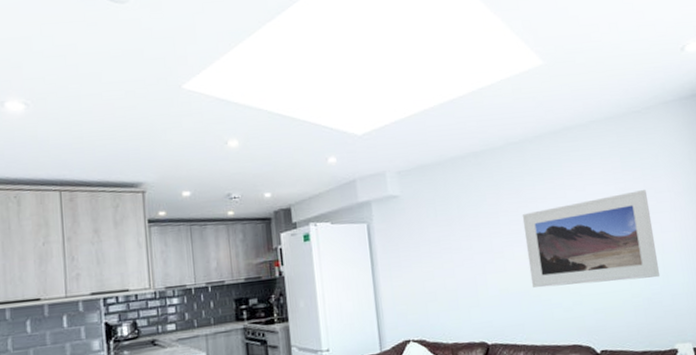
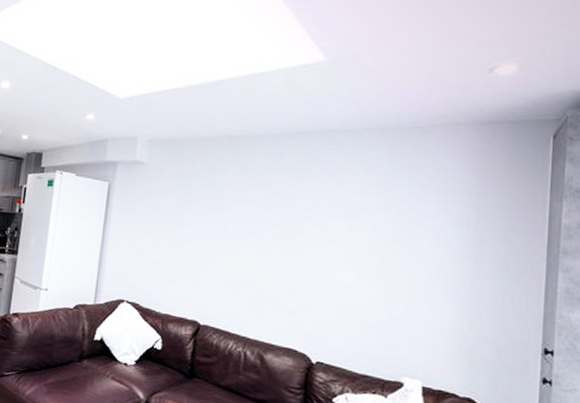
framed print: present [522,190,660,288] -> none [258,206,410,305]

